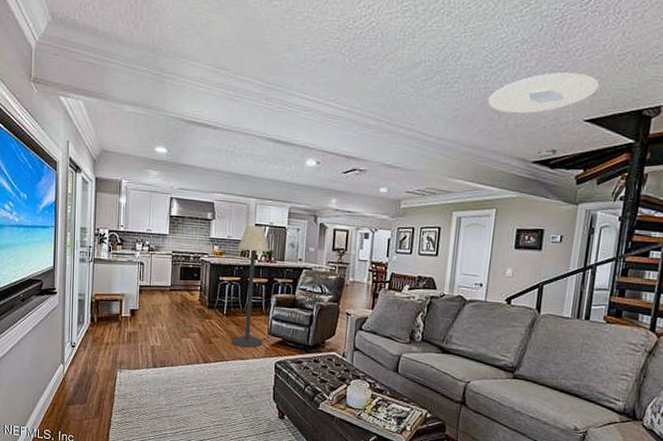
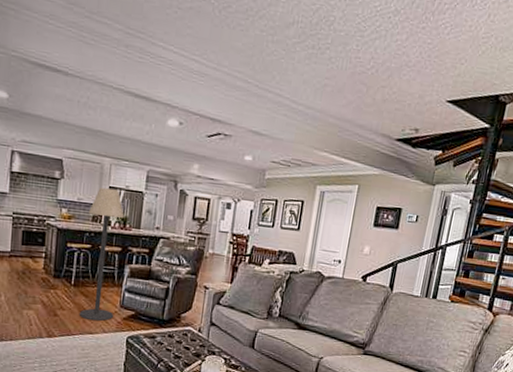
ceiling light: present [488,72,600,114] -> none [358,49,464,89]

